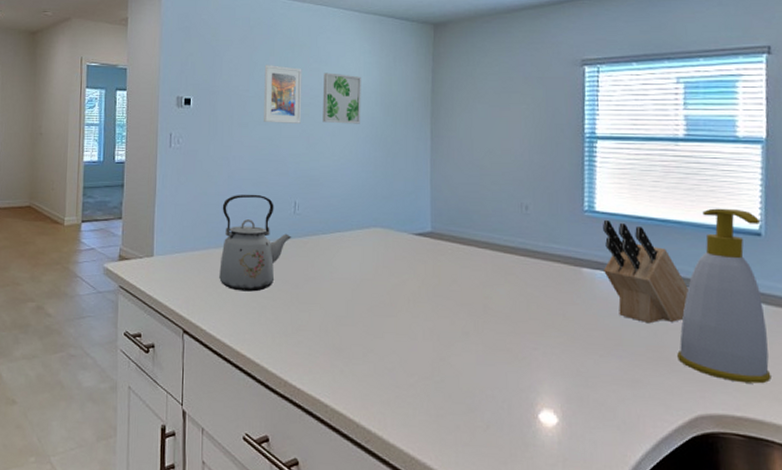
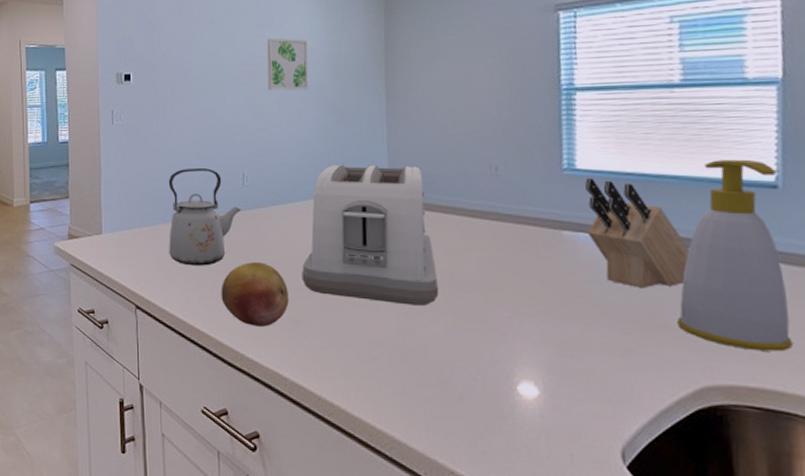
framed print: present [264,65,302,123] -> none [204,34,245,94]
fruit: none [268,289,333,354] -> present [221,262,289,327]
toaster: none [346,197,472,336] -> present [301,164,439,305]

